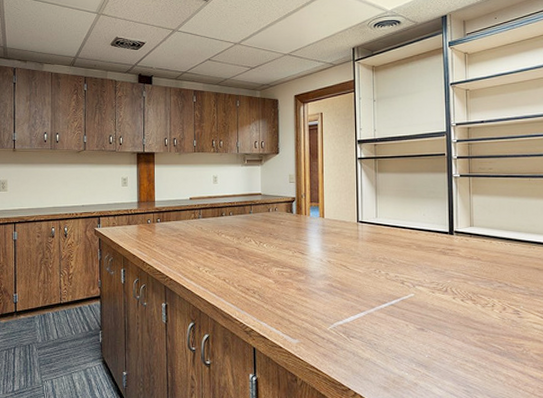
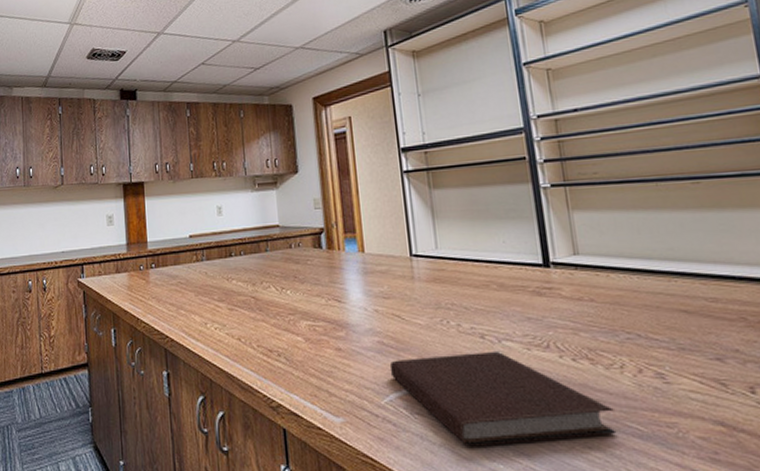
notebook: none [335,293,485,361] -> present [389,350,617,447]

